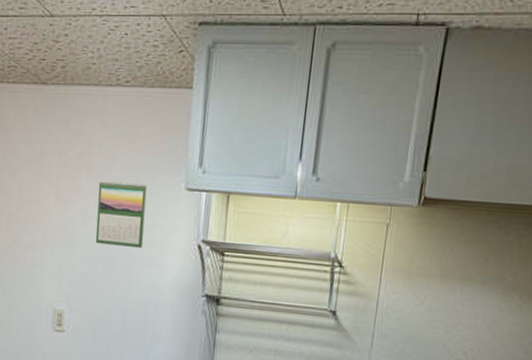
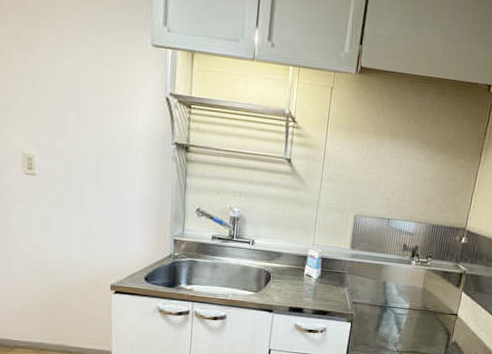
calendar: present [95,181,147,249] -> none [63,31,114,99]

